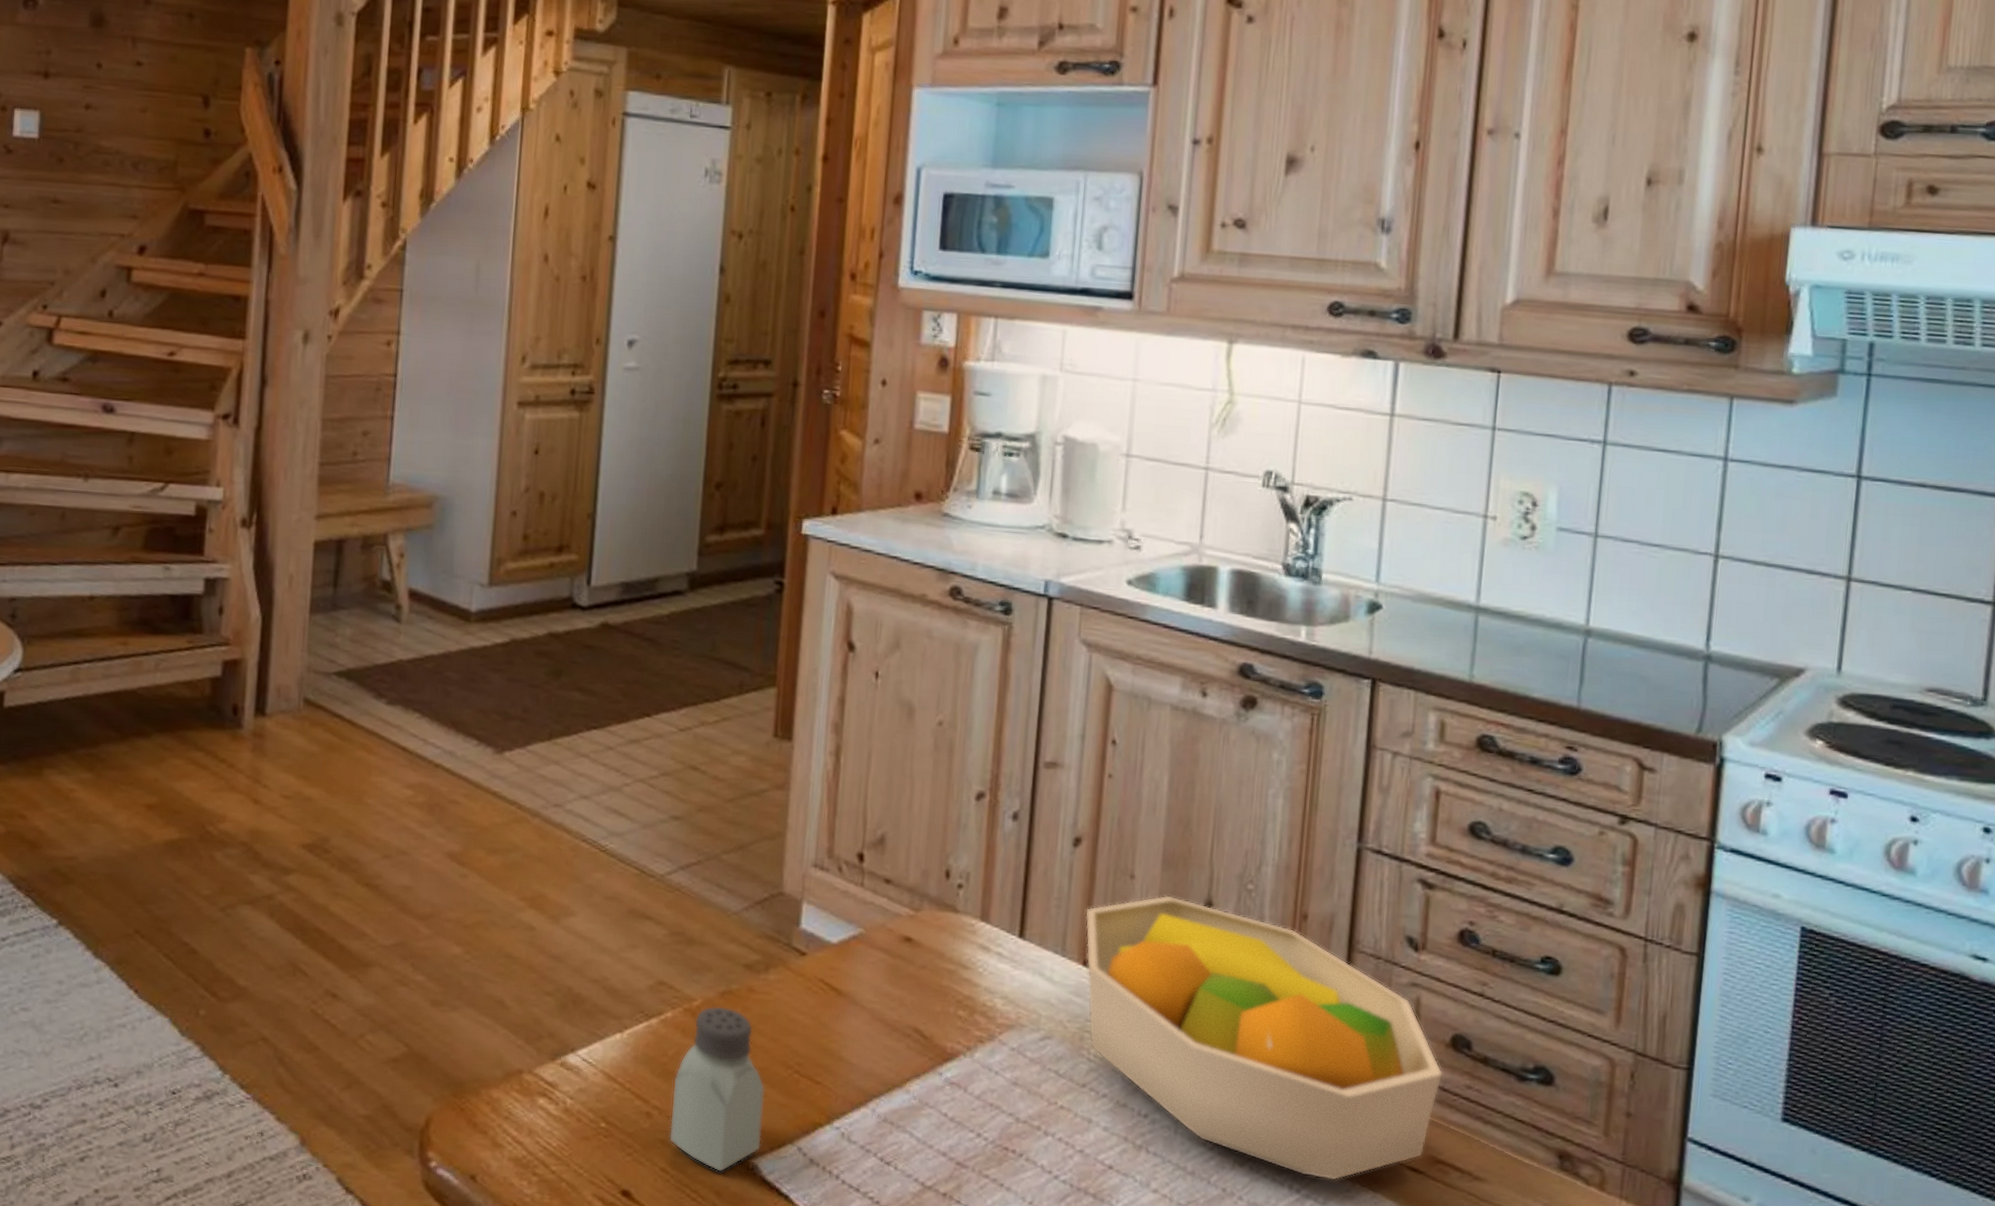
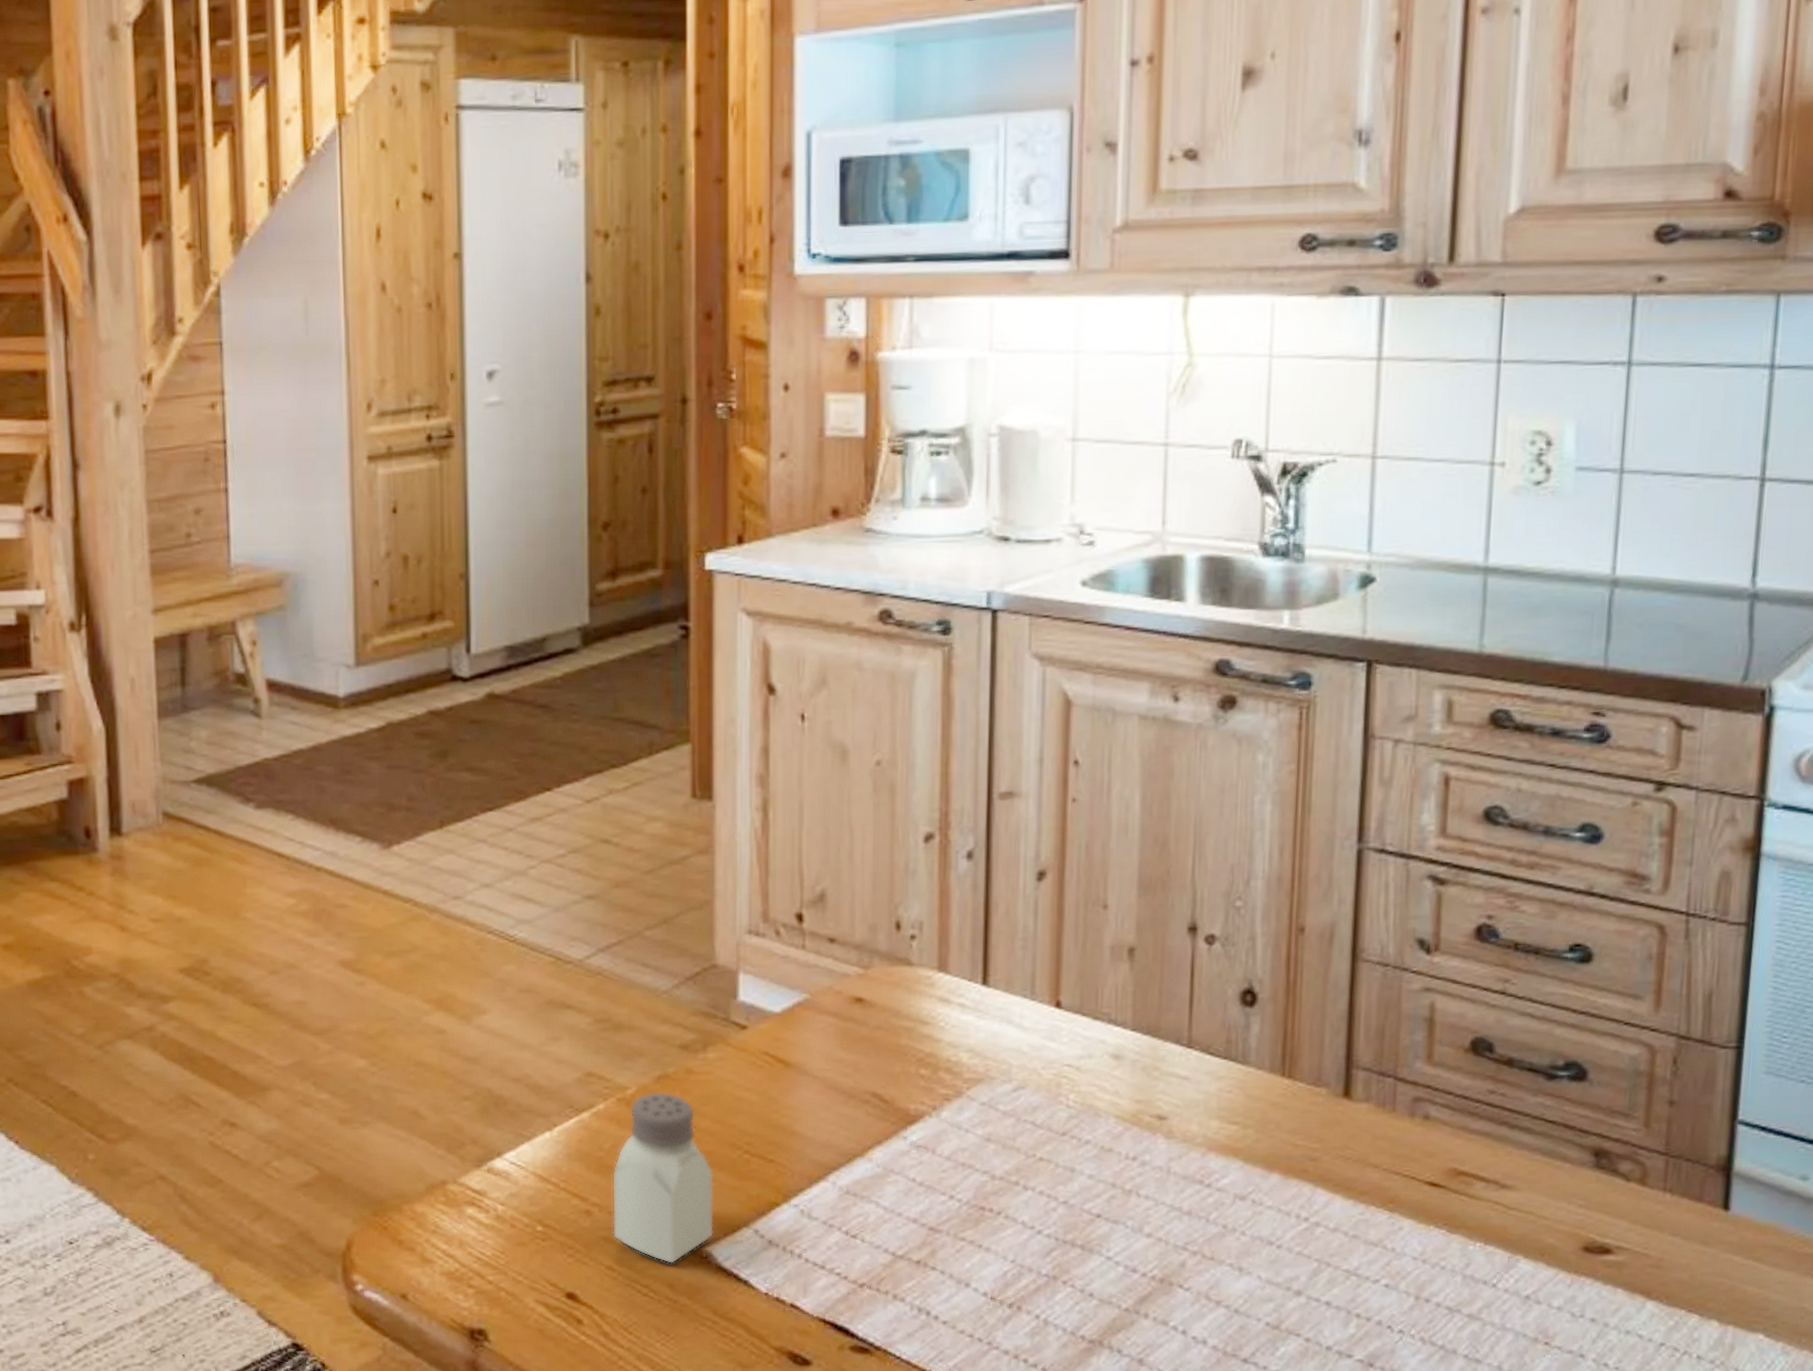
fruit bowl: present [1085,895,1443,1181] -> none [1054,922,1463,1205]

